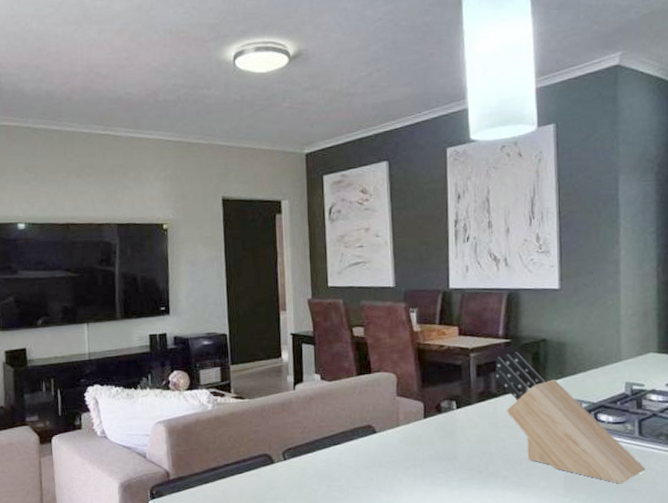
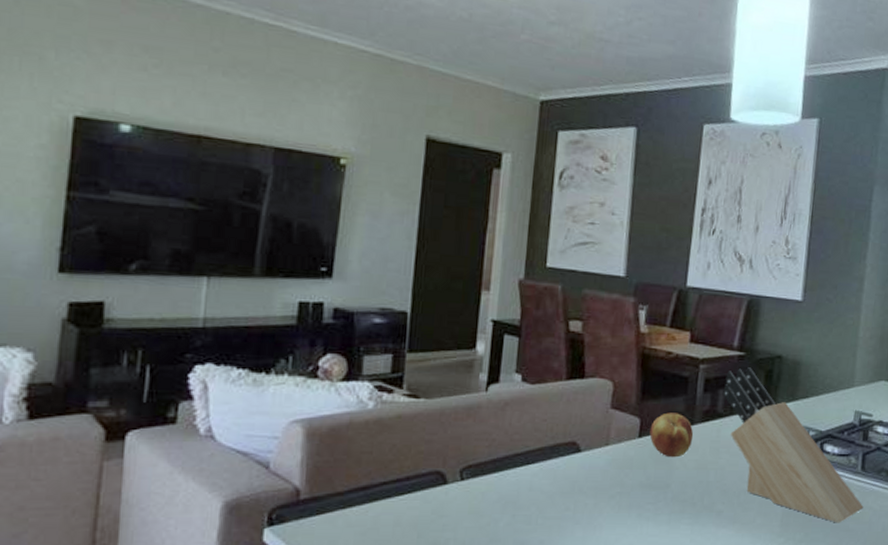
fruit: none [433,396,473,434] -> present [649,412,694,458]

